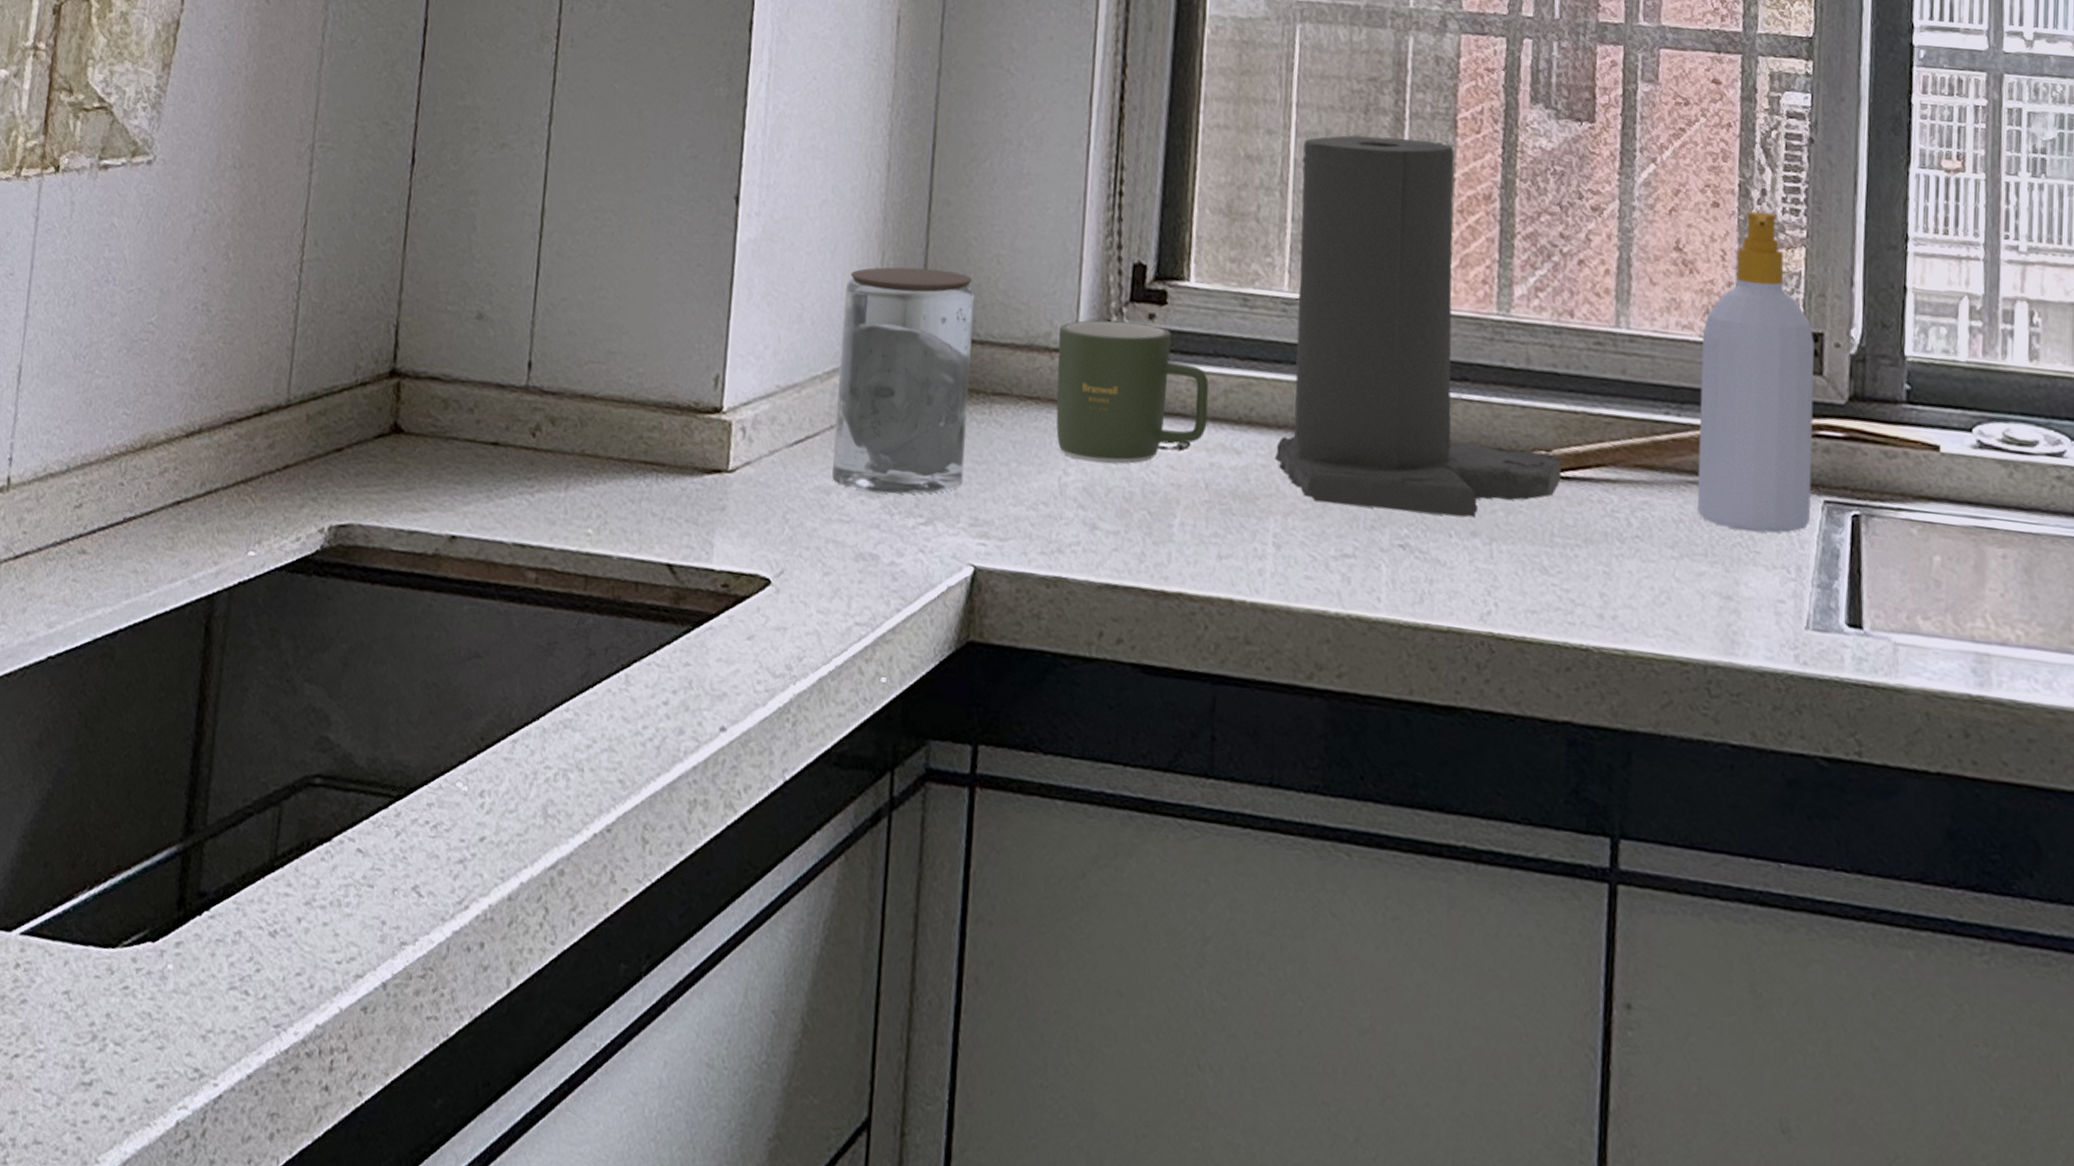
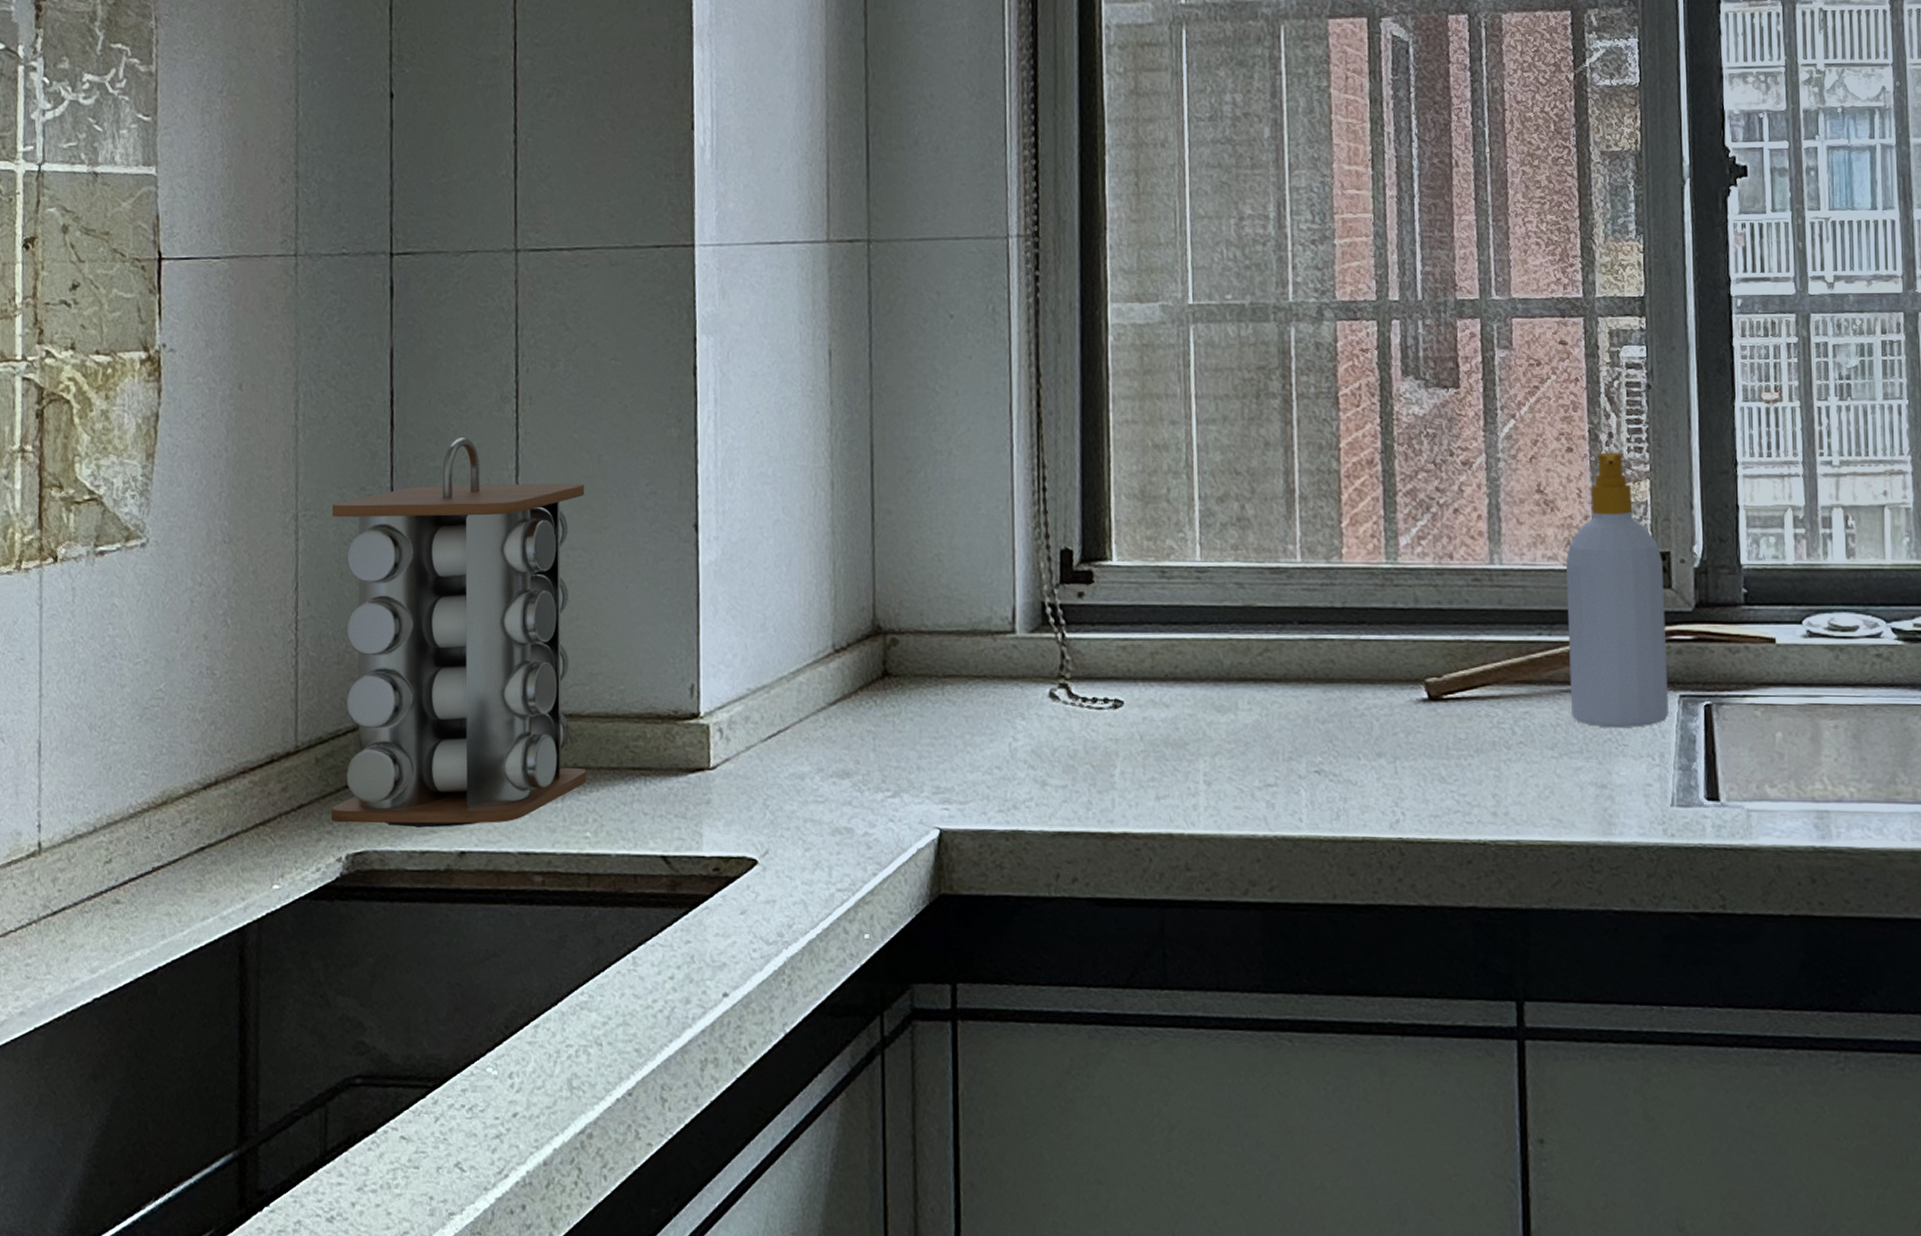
spice rack: none [317,75,622,508] -> present [332,436,587,828]
jar: present [831,267,976,495] -> none [802,572,923,773]
mug: present [1056,320,1209,464] -> none [998,602,1137,728]
paper towel: present [1275,135,1562,518] -> none [1200,417,1452,742]

